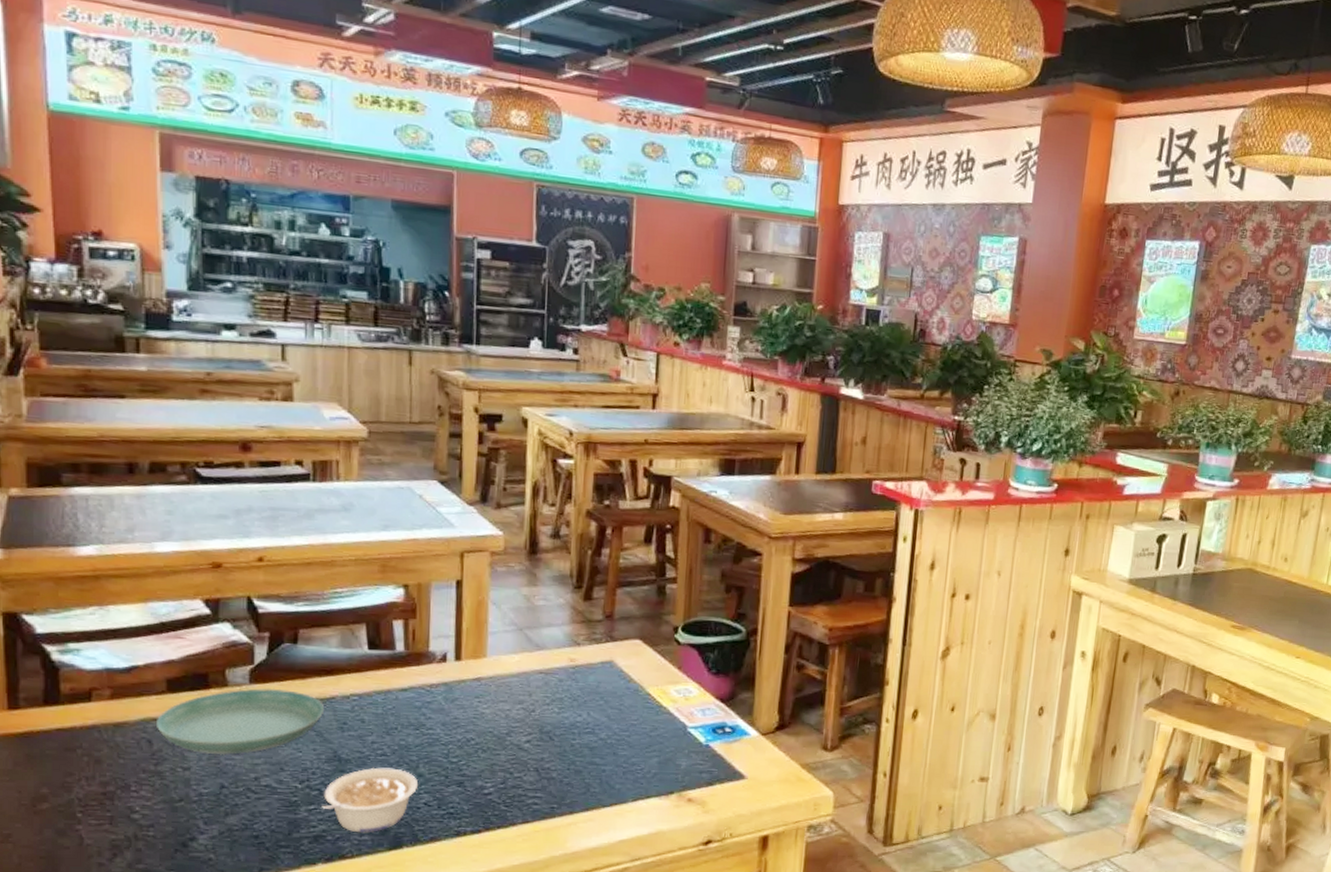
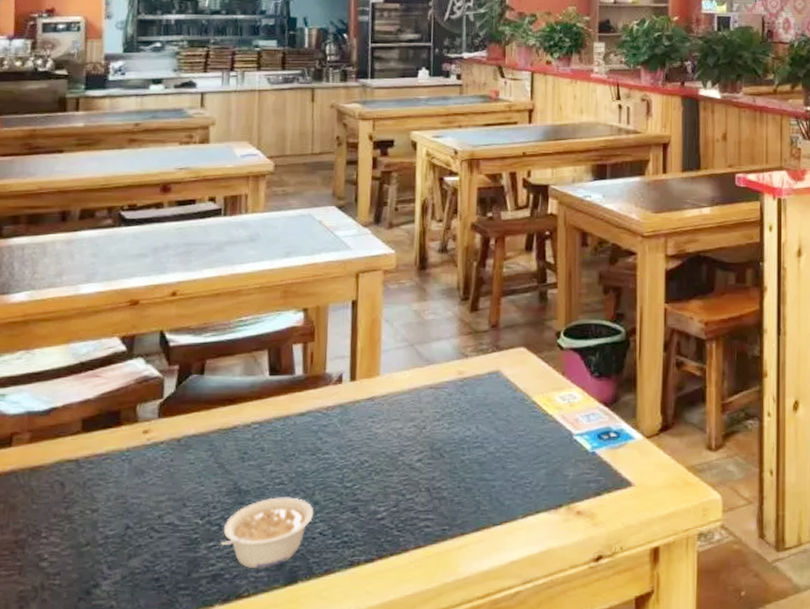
saucer: present [155,688,325,755] -> none [69,421,227,494]

